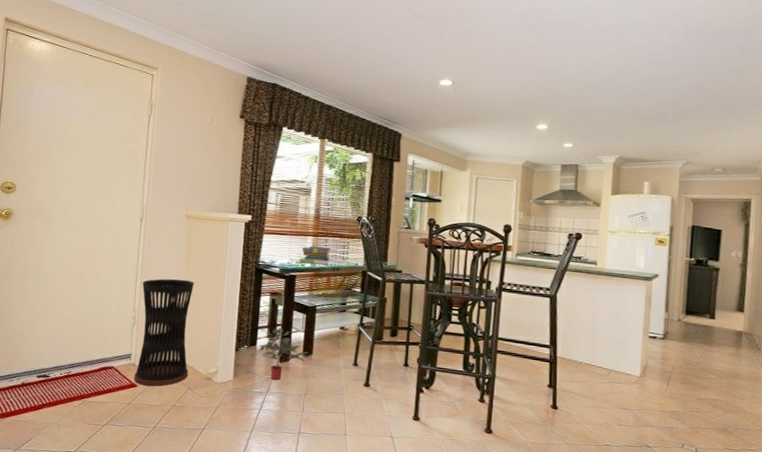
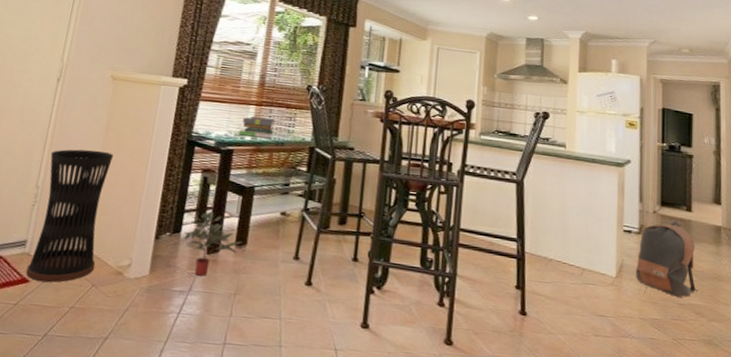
backpack: none [658,328,717,393] -> present [635,222,698,298]

